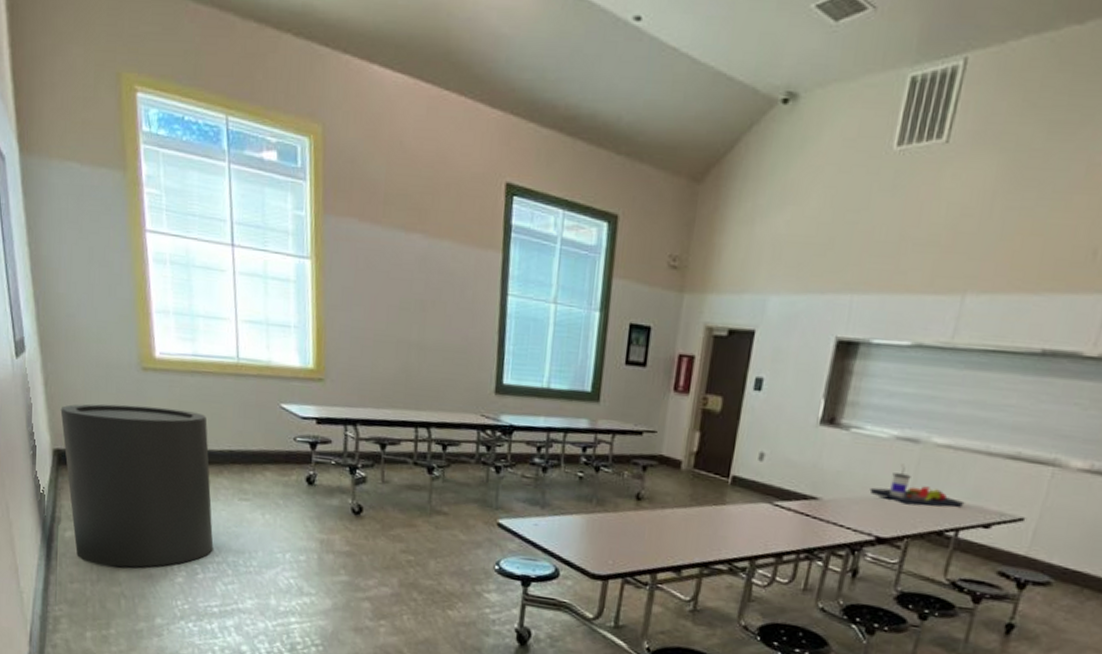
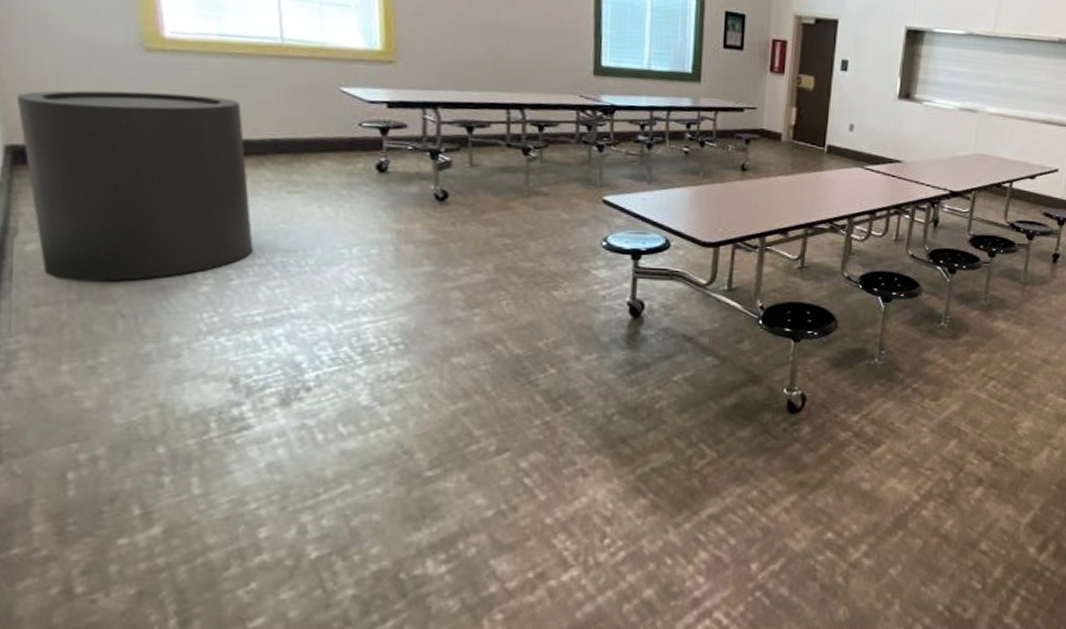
food tray: present [869,463,965,508] -> none [942,130,1015,164]

